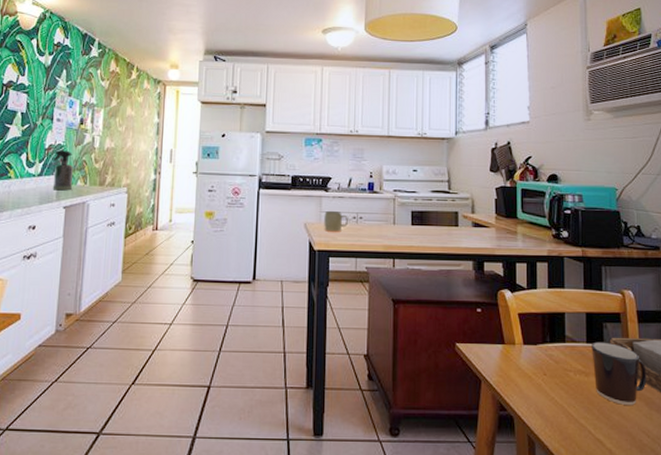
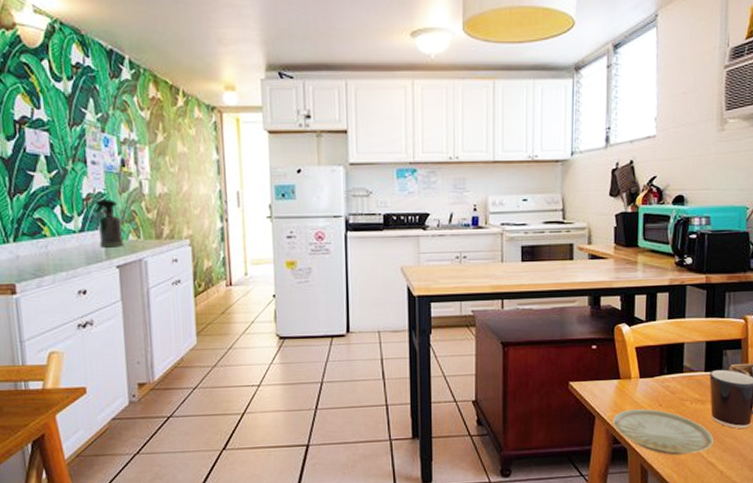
mug: present [324,210,349,232] -> none [423,251,452,275]
plate: none [498,376,600,429] -> present [612,409,714,456]

